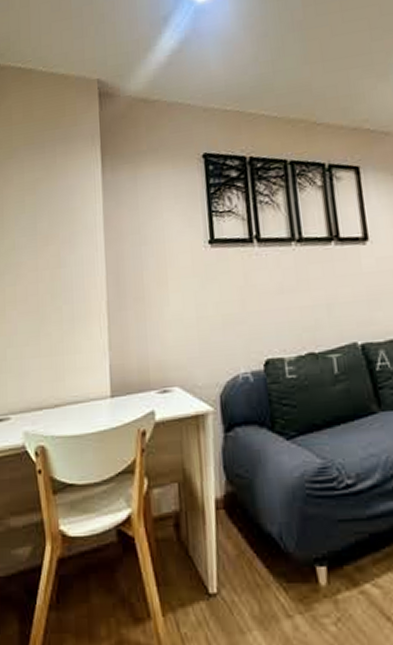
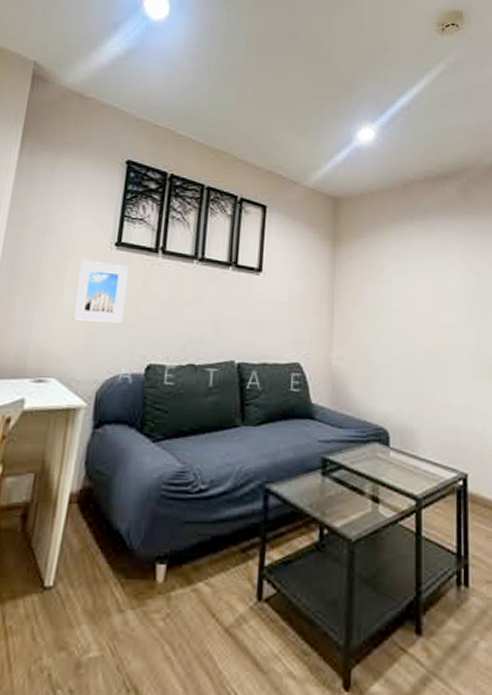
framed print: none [179,262,231,326] -> present [72,259,128,323]

